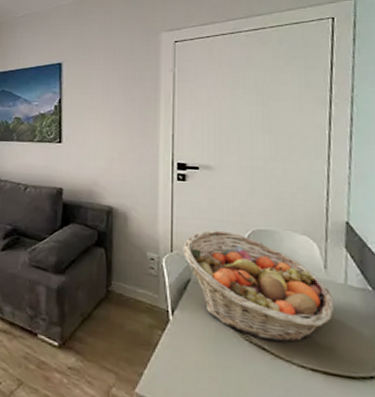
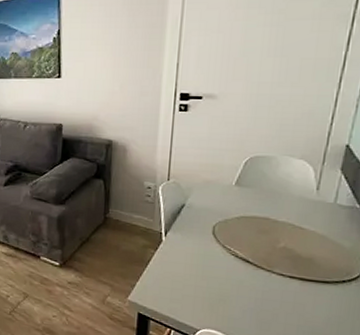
fruit basket: present [183,230,335,343] -> none [179,158,322,256]

